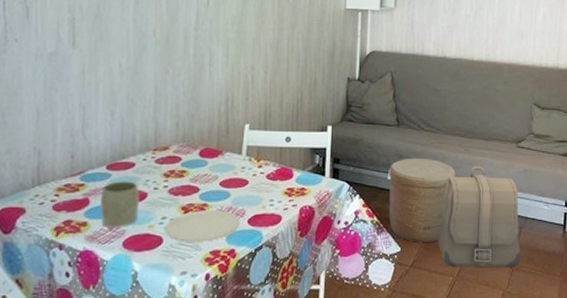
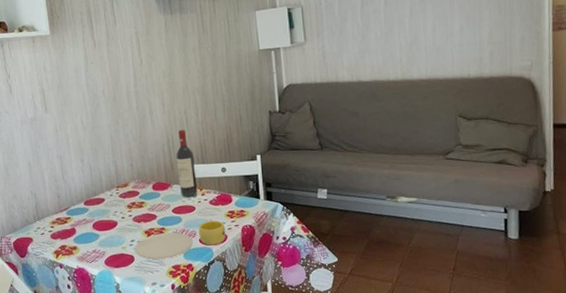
mug: present [100,181,140,227] -> none [83,213,113,250]
wine bottle: none [232,88,256,170] -> present [176,129,198,198]
cup: none [248,195,281,228] -> present [198,218,226,246]
basket: present [388,158,456,242] -> none [317,176,383,253]
backpack: present [438,166,521,268] -> none [373,180,460,274]

